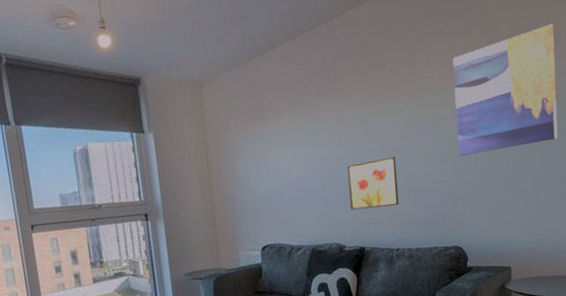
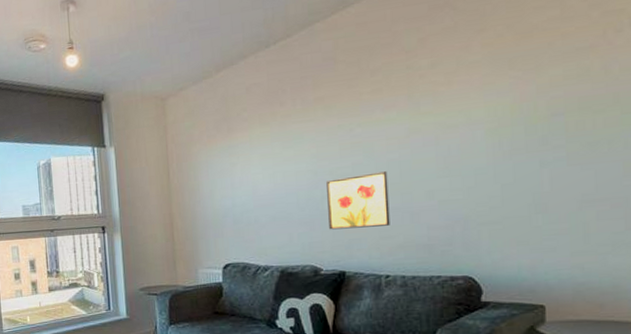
wall art: present [453,24,558,156] -> none [465,11,618,171]

